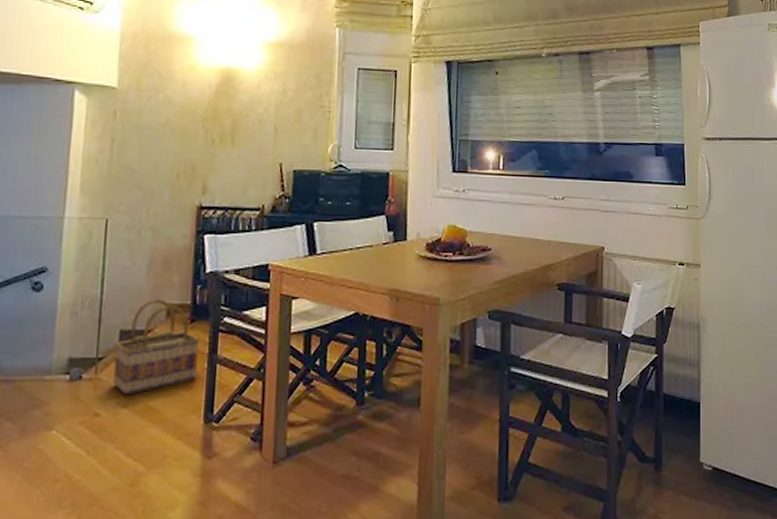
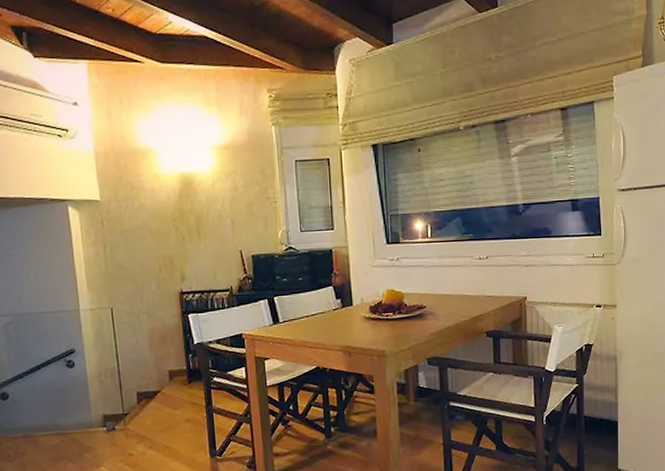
basket: present [113,298,200,395] -> none [134,366,199,440]

